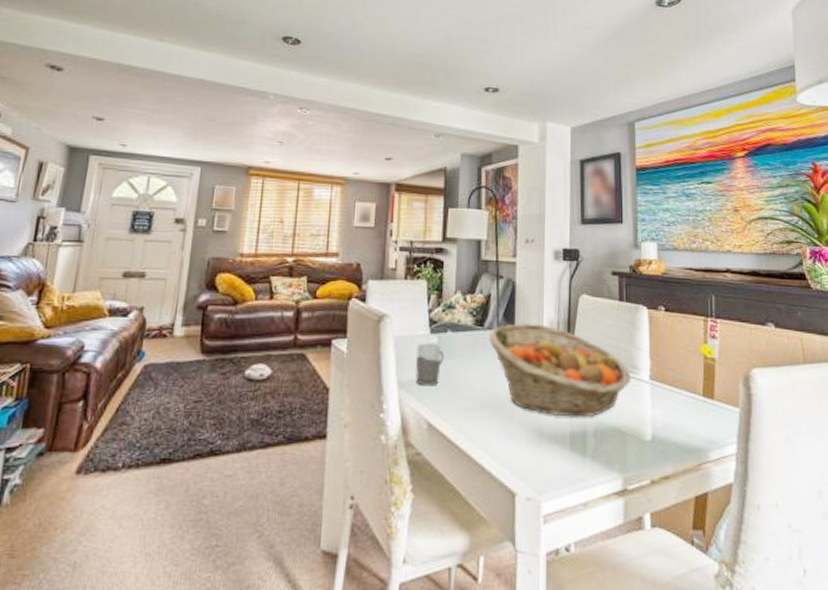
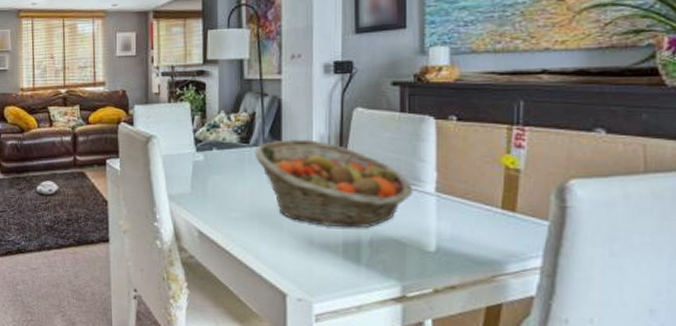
mug: present [416,344,444,386] -> none [184,161,211,199]

